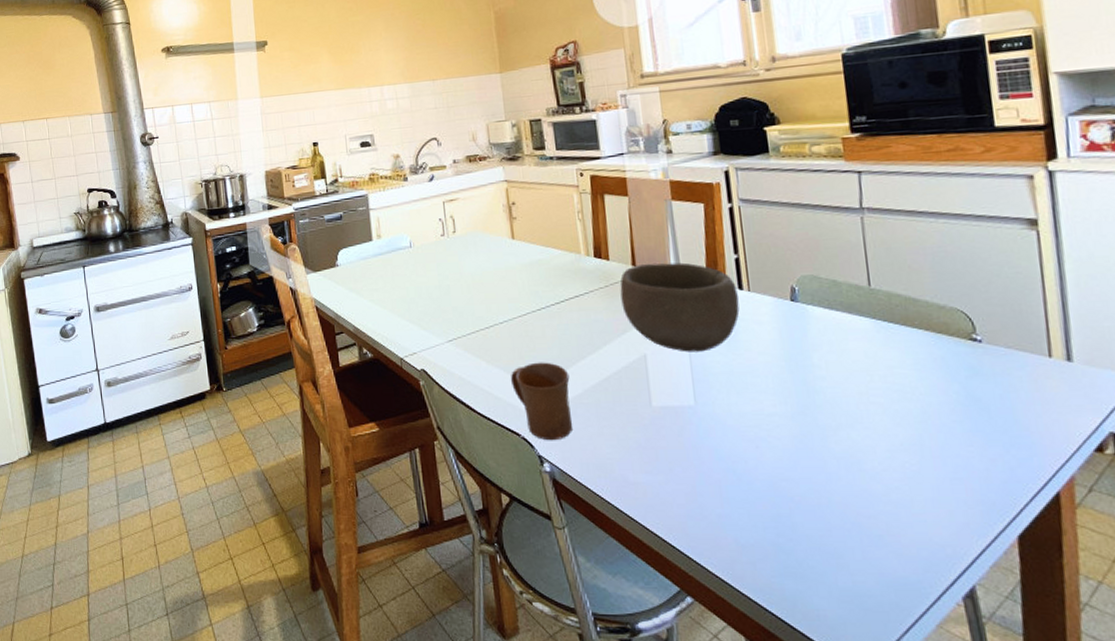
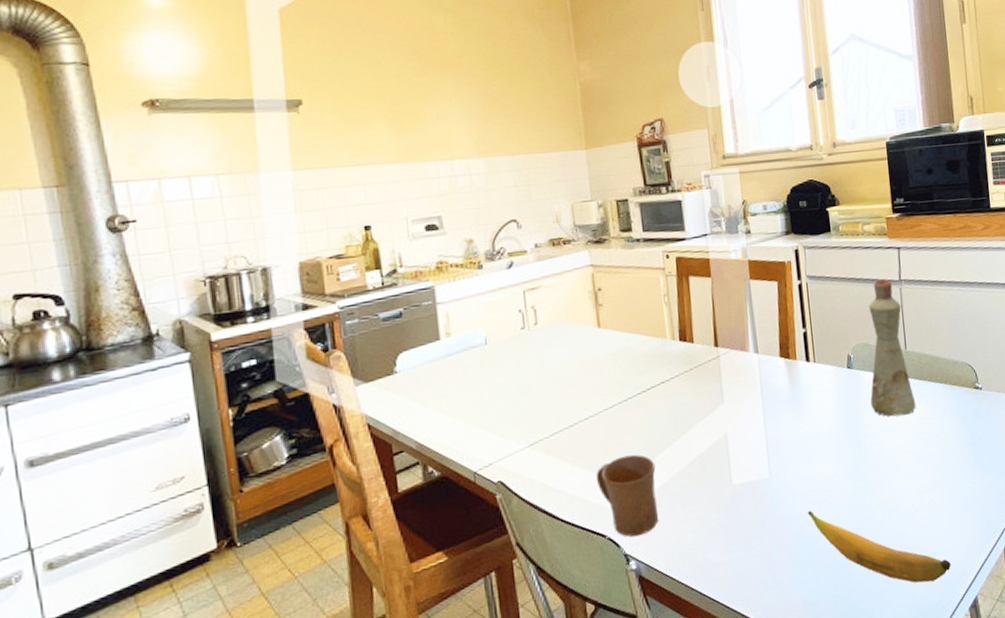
bowl: present [620,262,740,352] -> none [703,339,807,427]
banana: none [740,447,936,556] -> present [807,510,952,583]
bottle: none [819,206,884,361] -> present [869,279,916,417]

